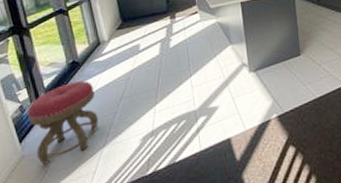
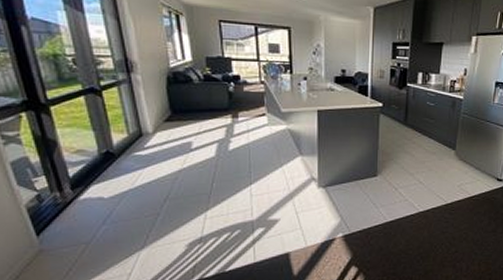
stool: present [28,81,98,165] -> none [47,175,136,262]

